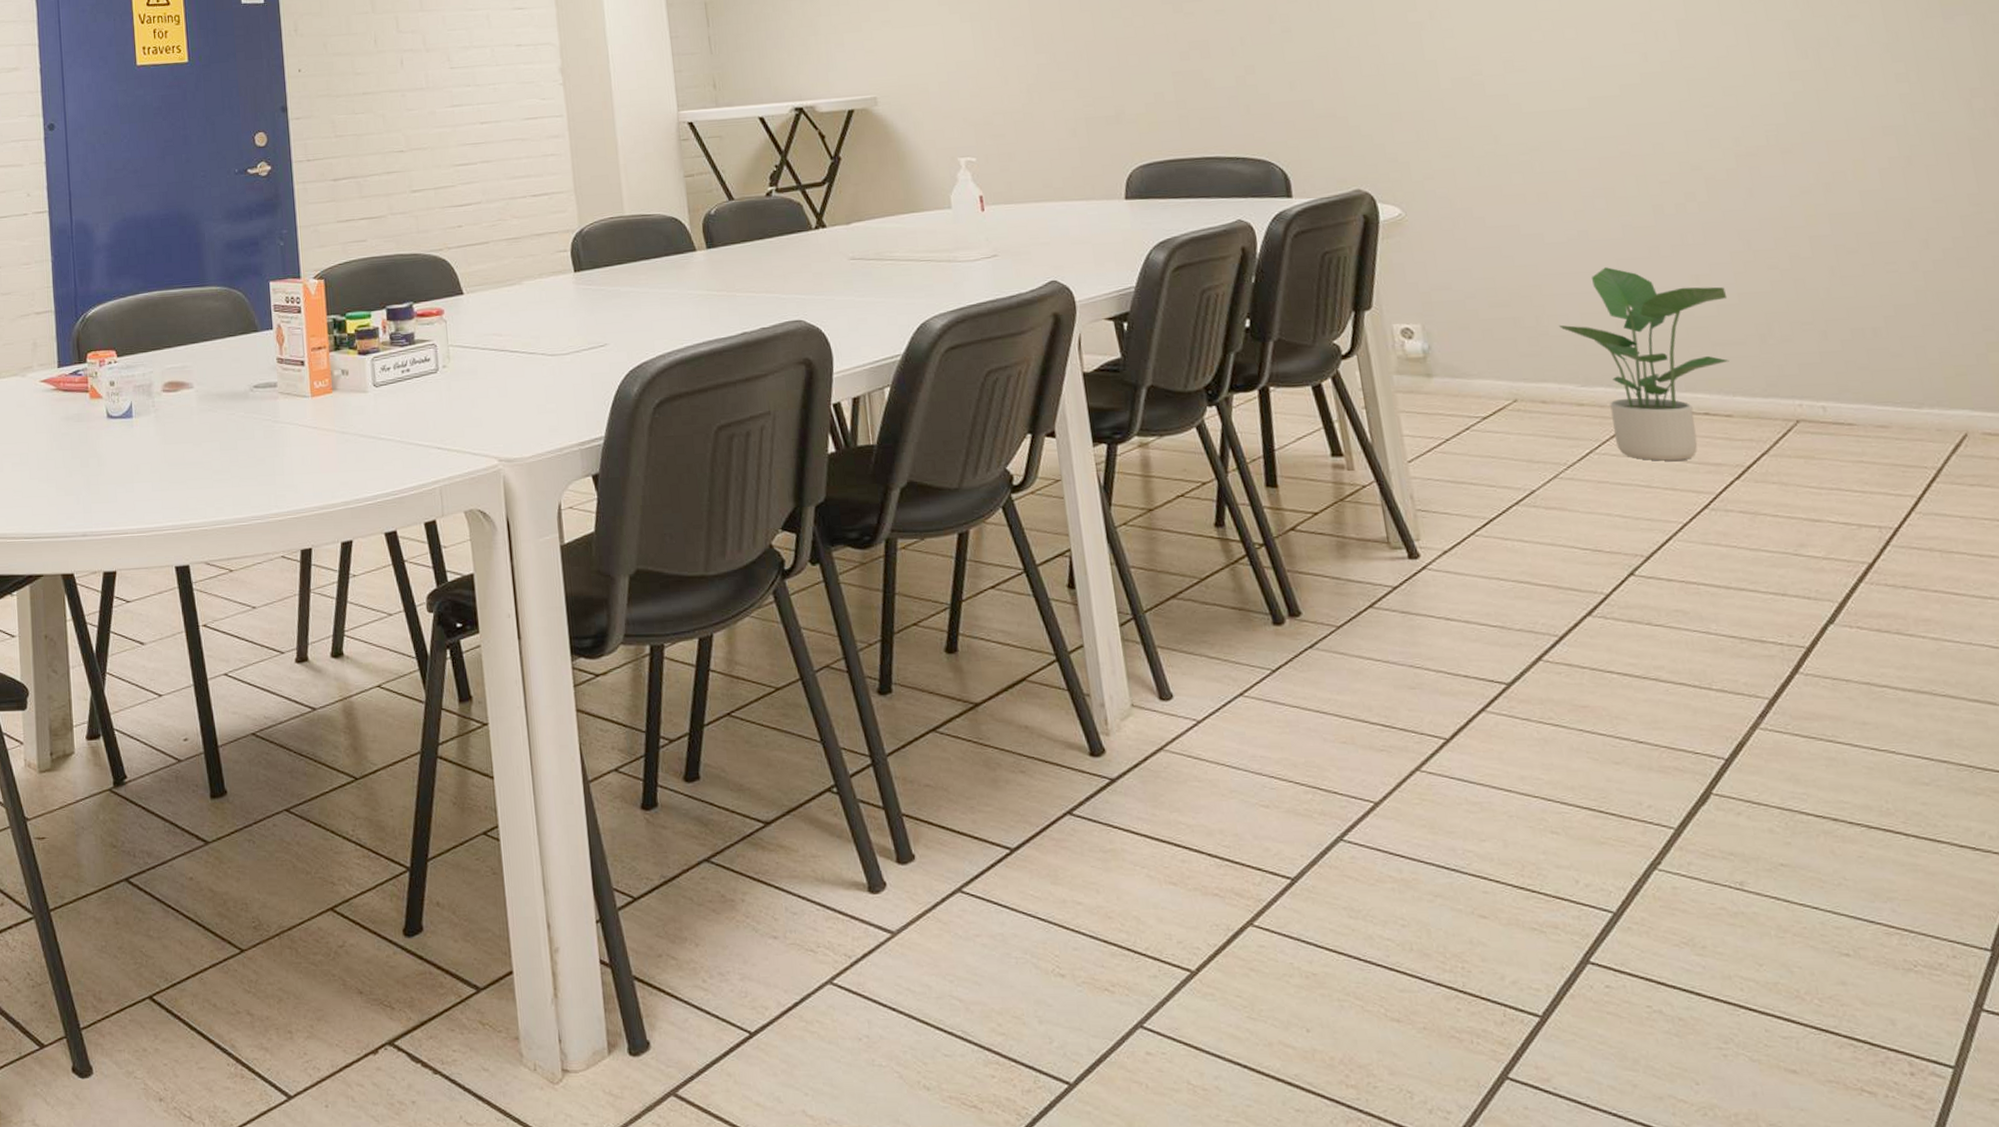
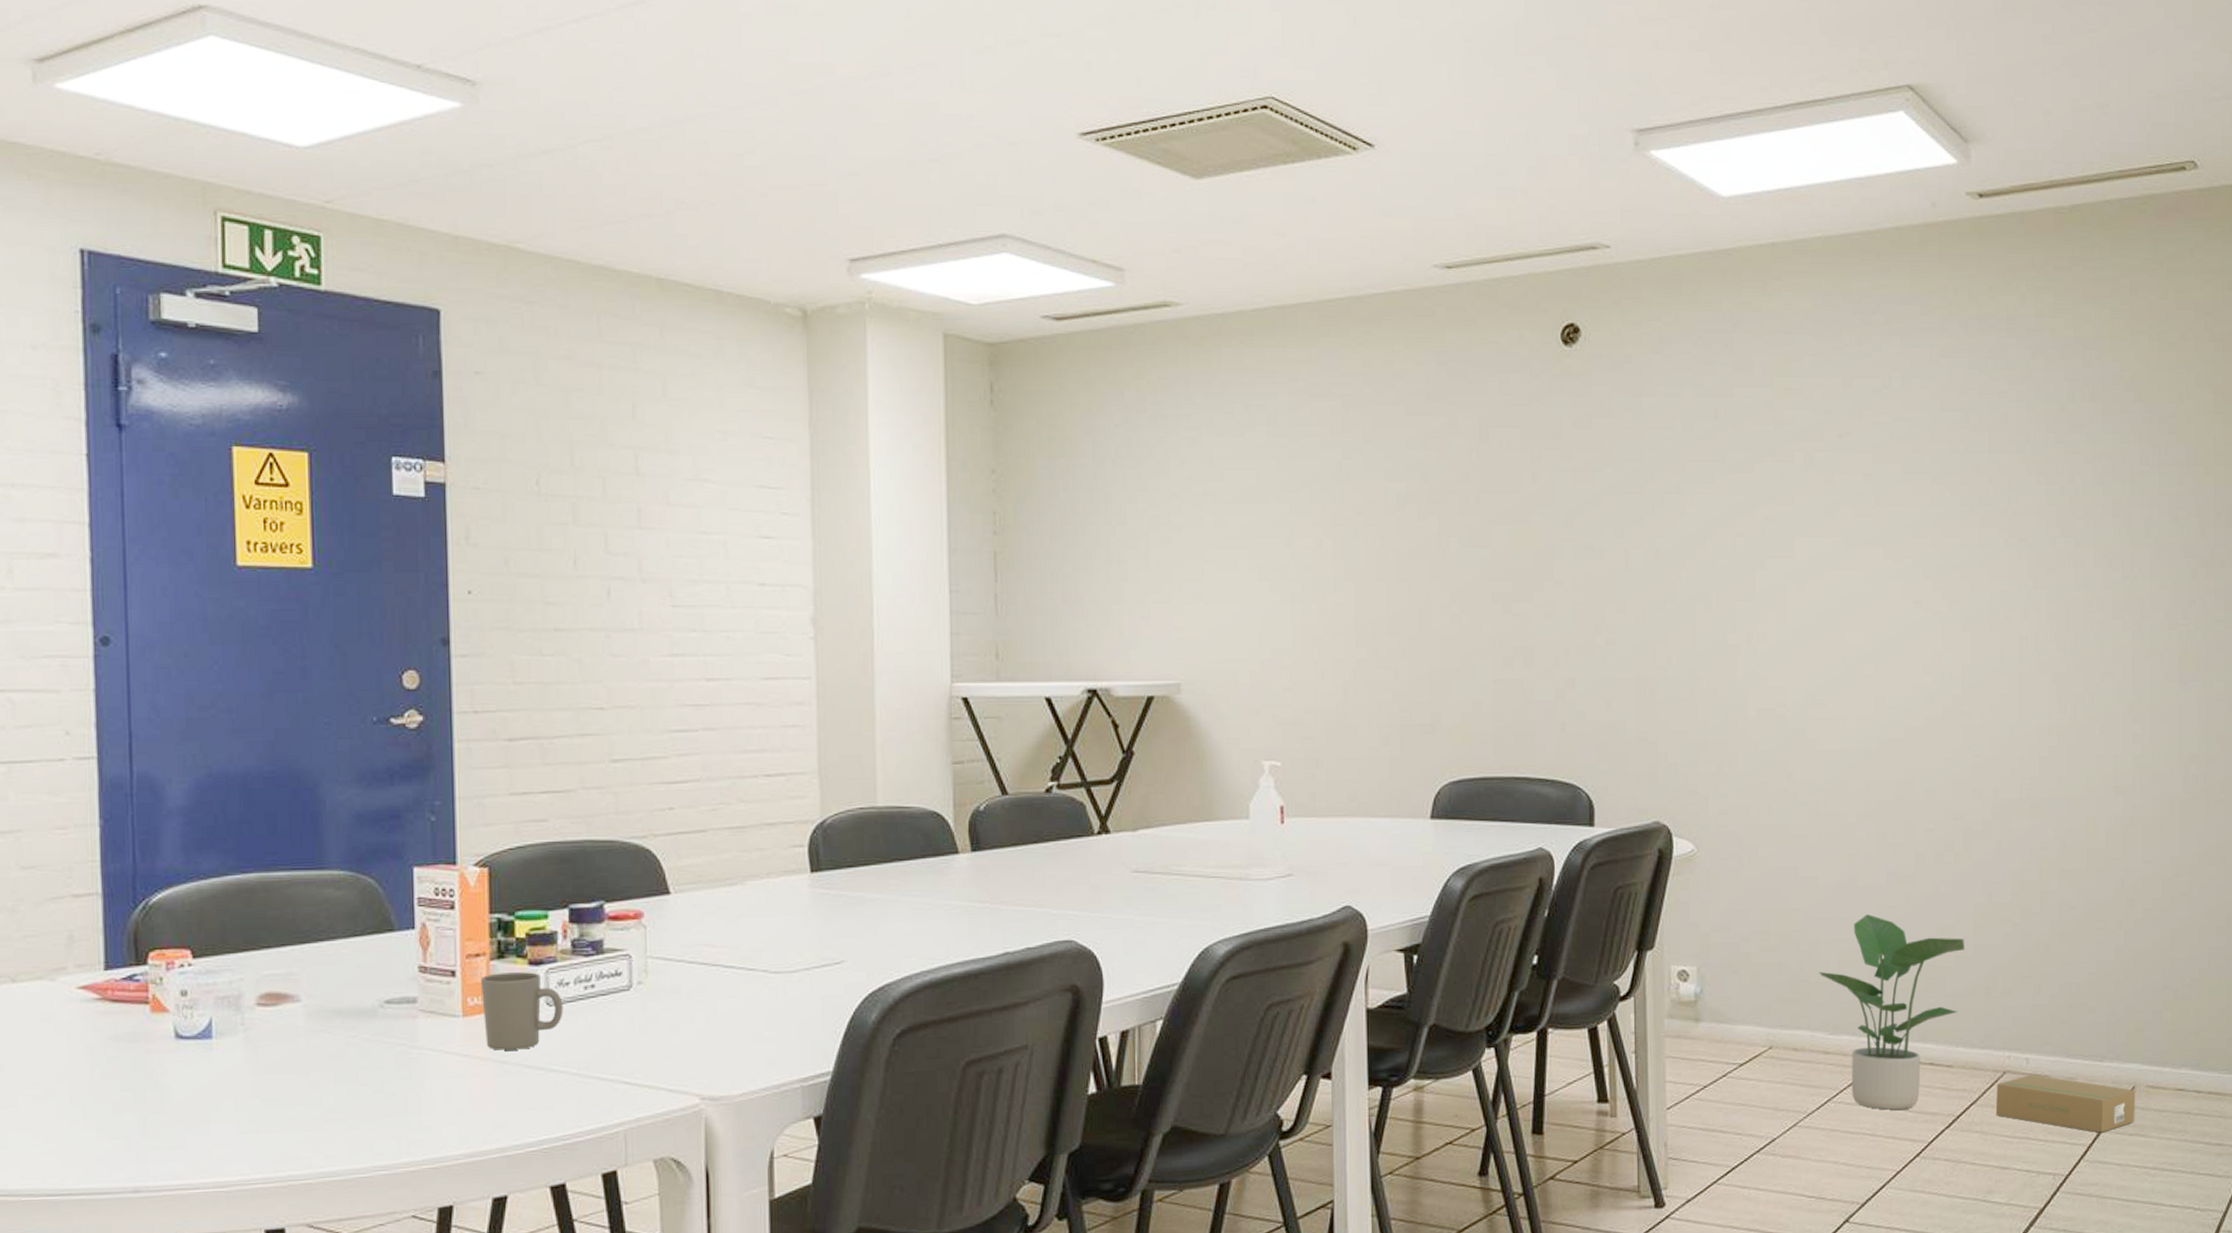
mug: none [322,360,387,423] -> present [480,972,564,1051]
box: none [1790,423,1974,484] -> present [1995,1074,2136,1133]

